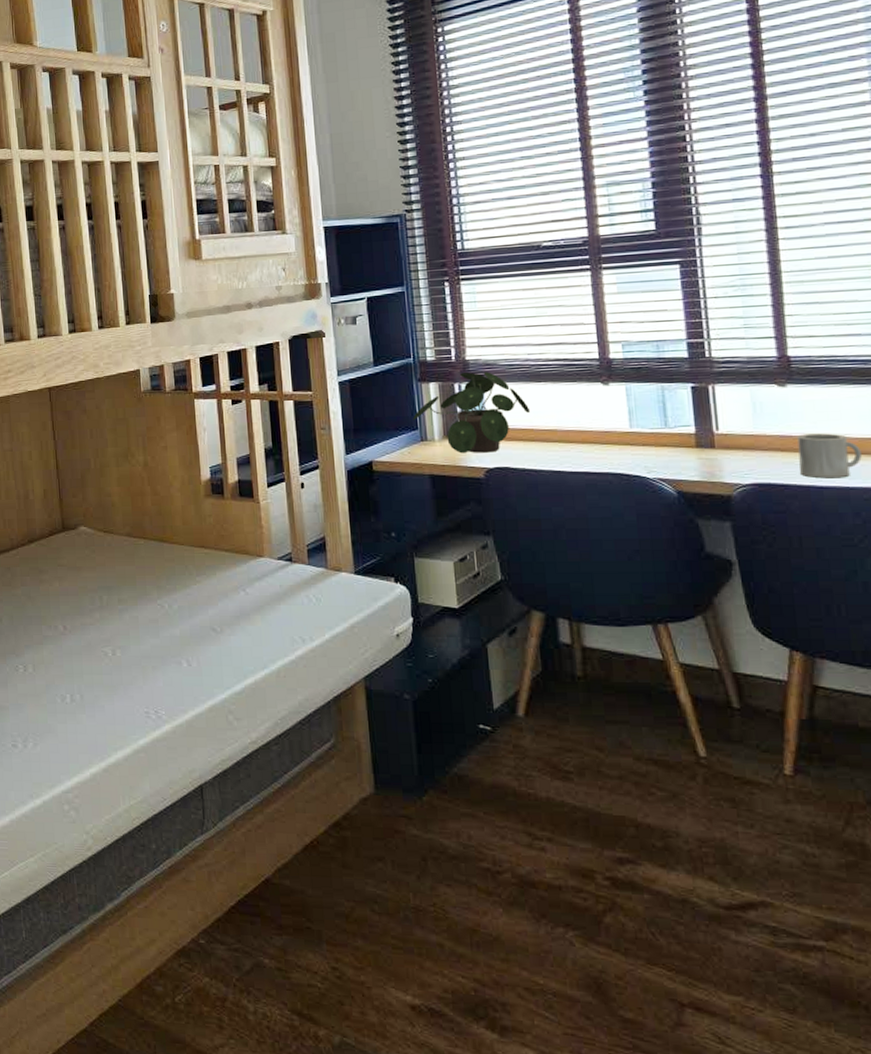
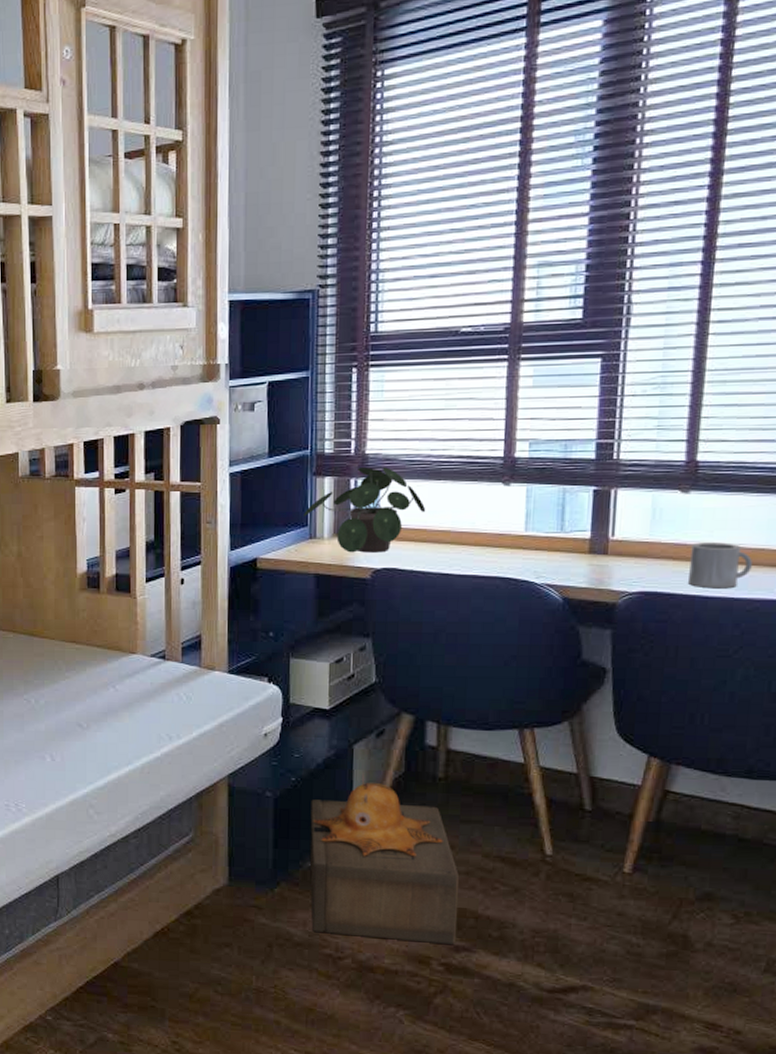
toy box: none [450,672,619,857] -> present [309,773,459,945]

